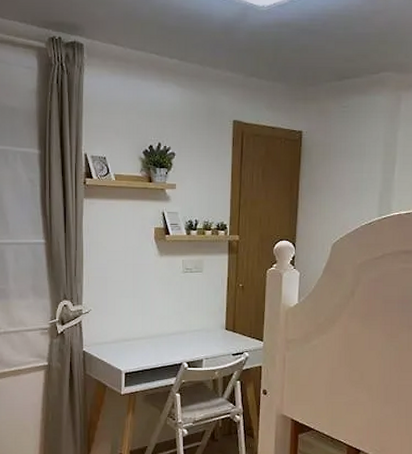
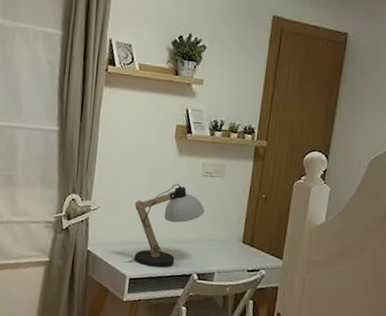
desk lamp: none [117,281,189,361] -> present [123,183,205,268]

